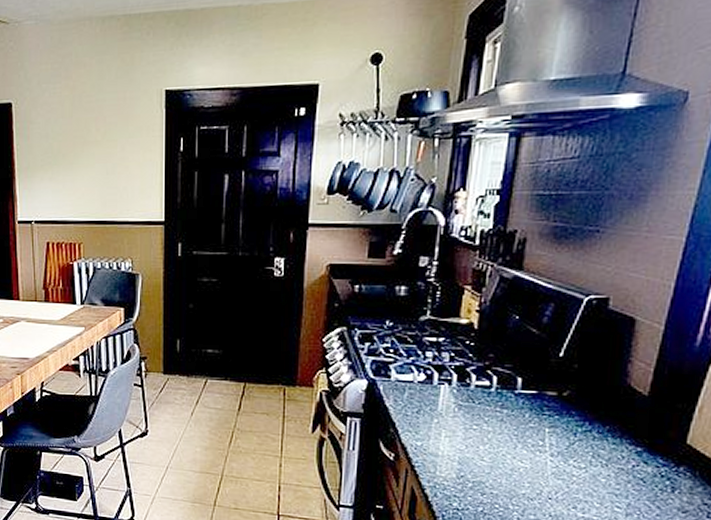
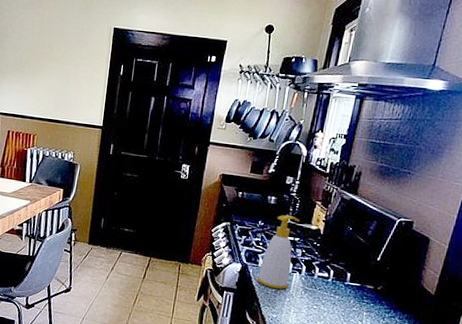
soap bottle: none [390,309,443,408] -> present [257,215,300,289]

